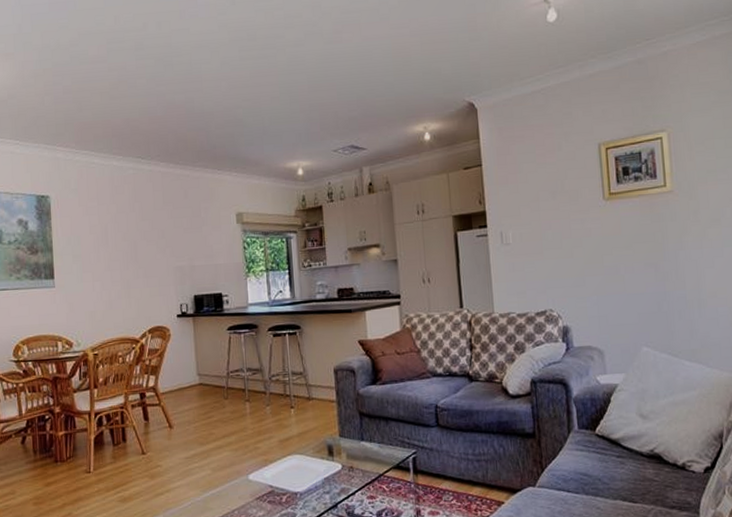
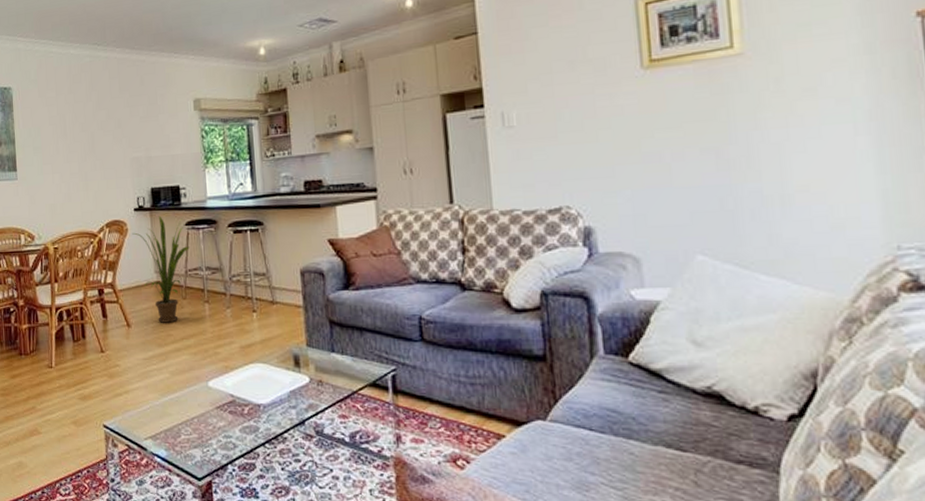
house plant: none [175,321,231,423] -> present [132,216,190,323]

